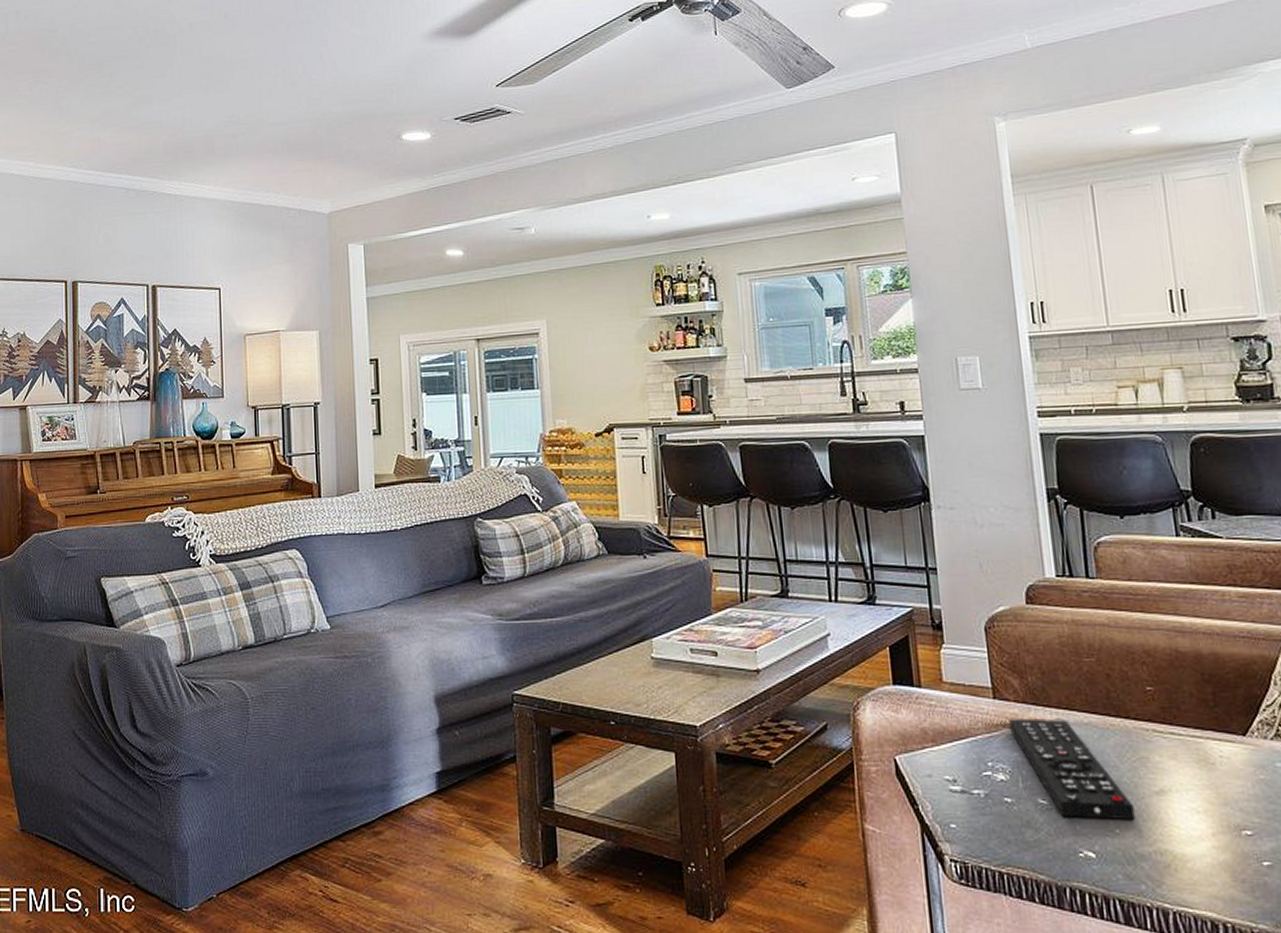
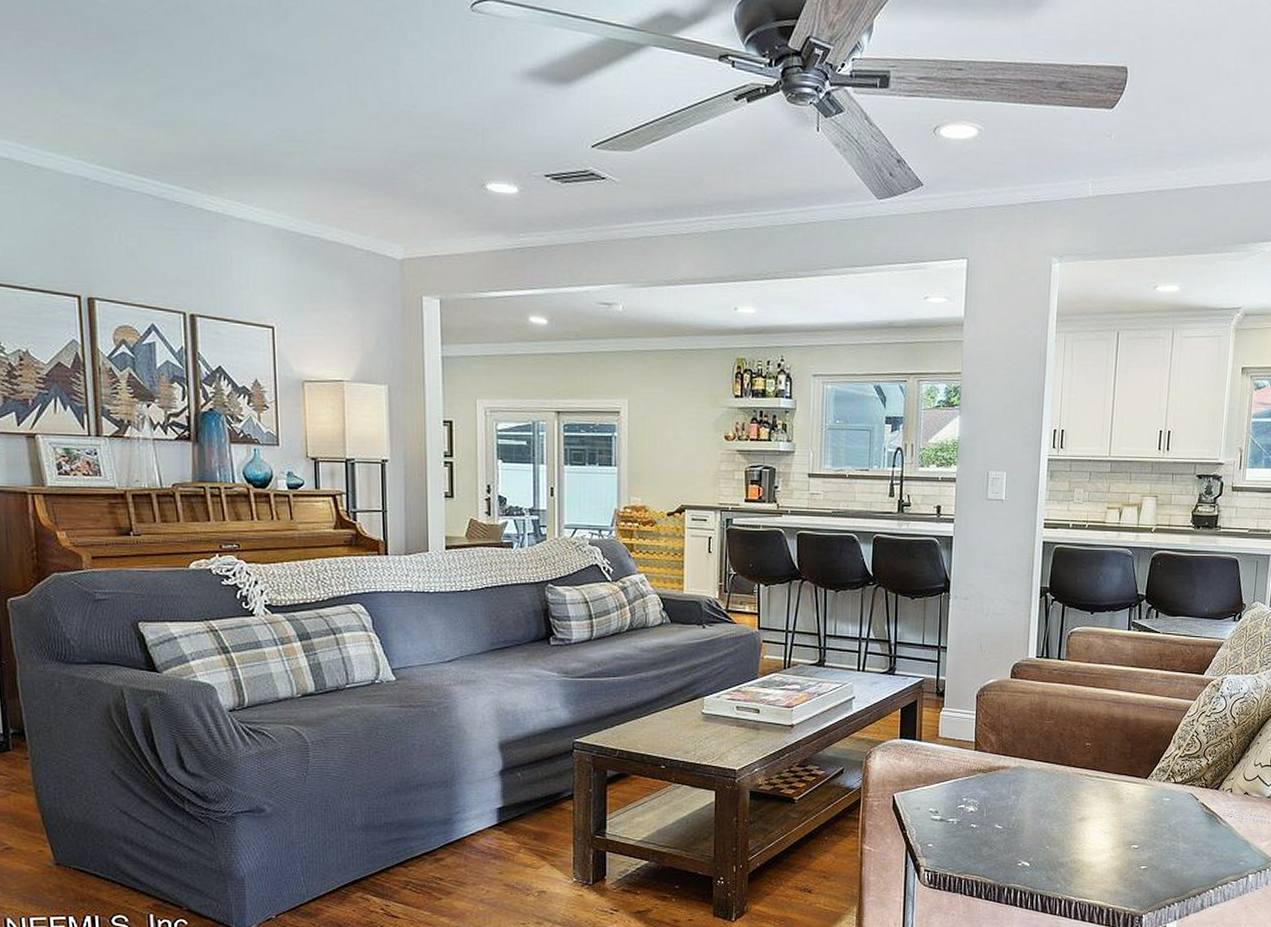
remote control: present [1008,718,1135,821] -> none [983,765,1062,840]

